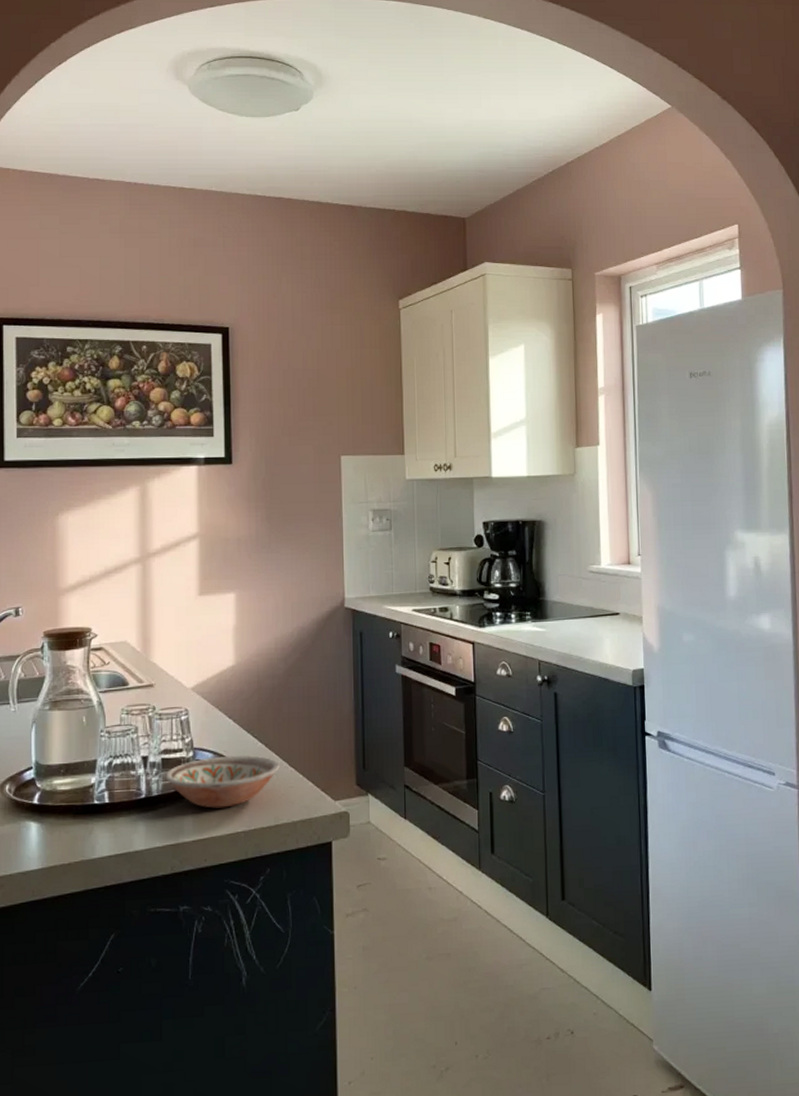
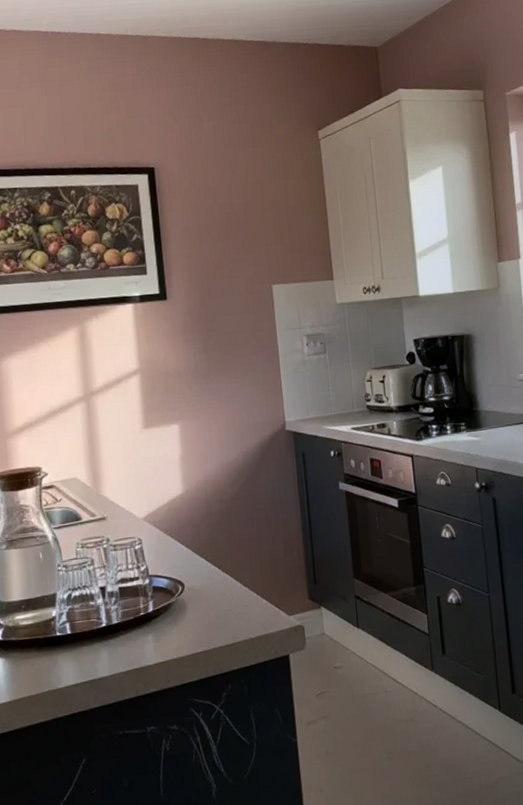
bowl: present [165,755,280,809] -> none [123,578,234,632]

